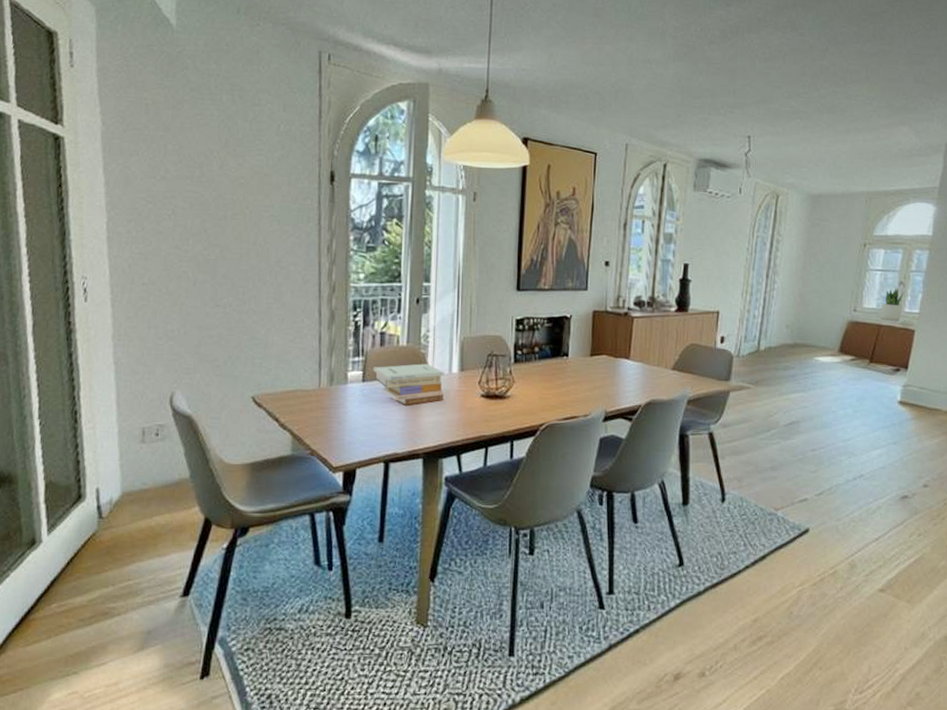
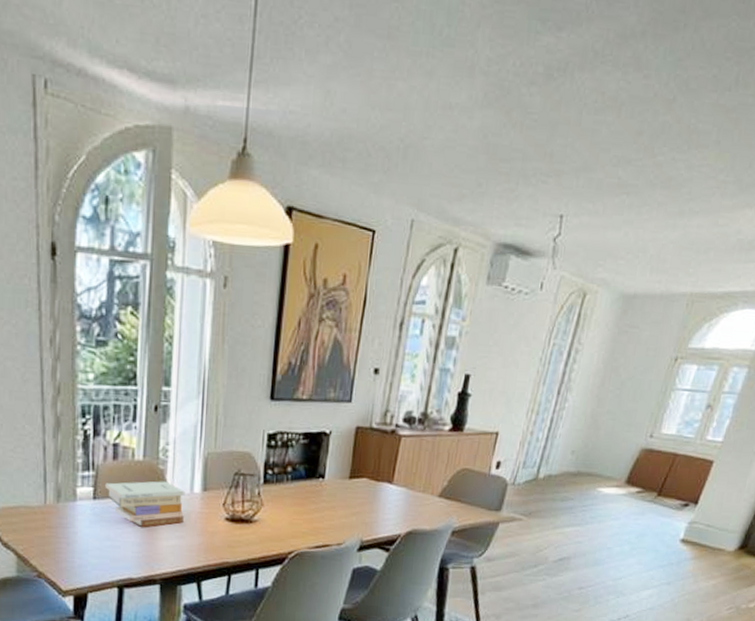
planter: present [880,288,904,321] -> none [677,412,710,451]

